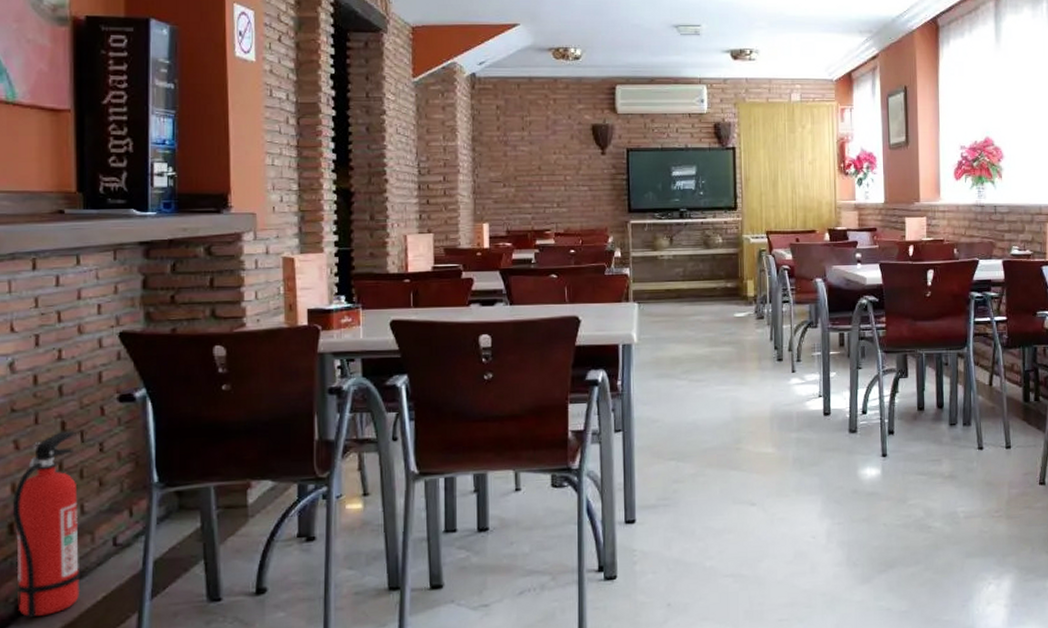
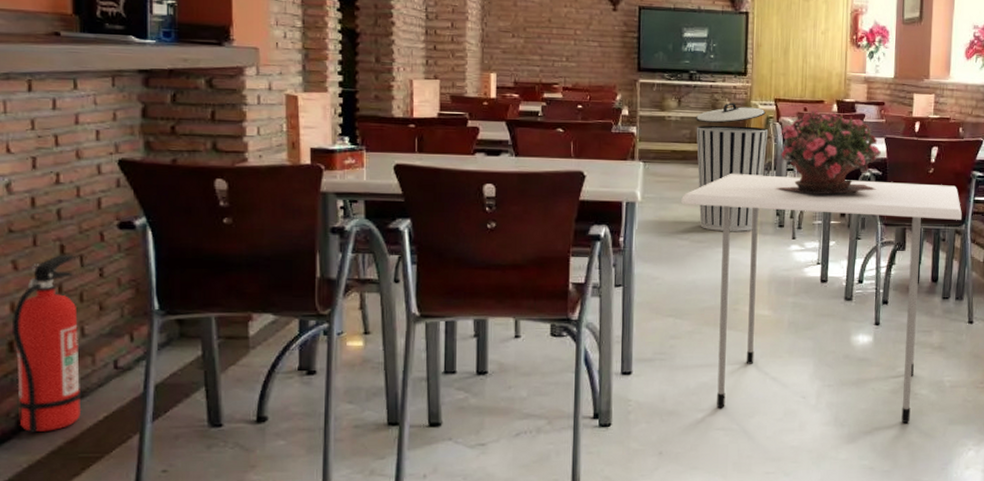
dining table: none [678,308,963,559] -> present [681,174,962,423]
trash can: none [687,238,761,369] -> present [695,102,768,231]
potted flower: none [773,240,876,326] -> present [776,109,881,195]

